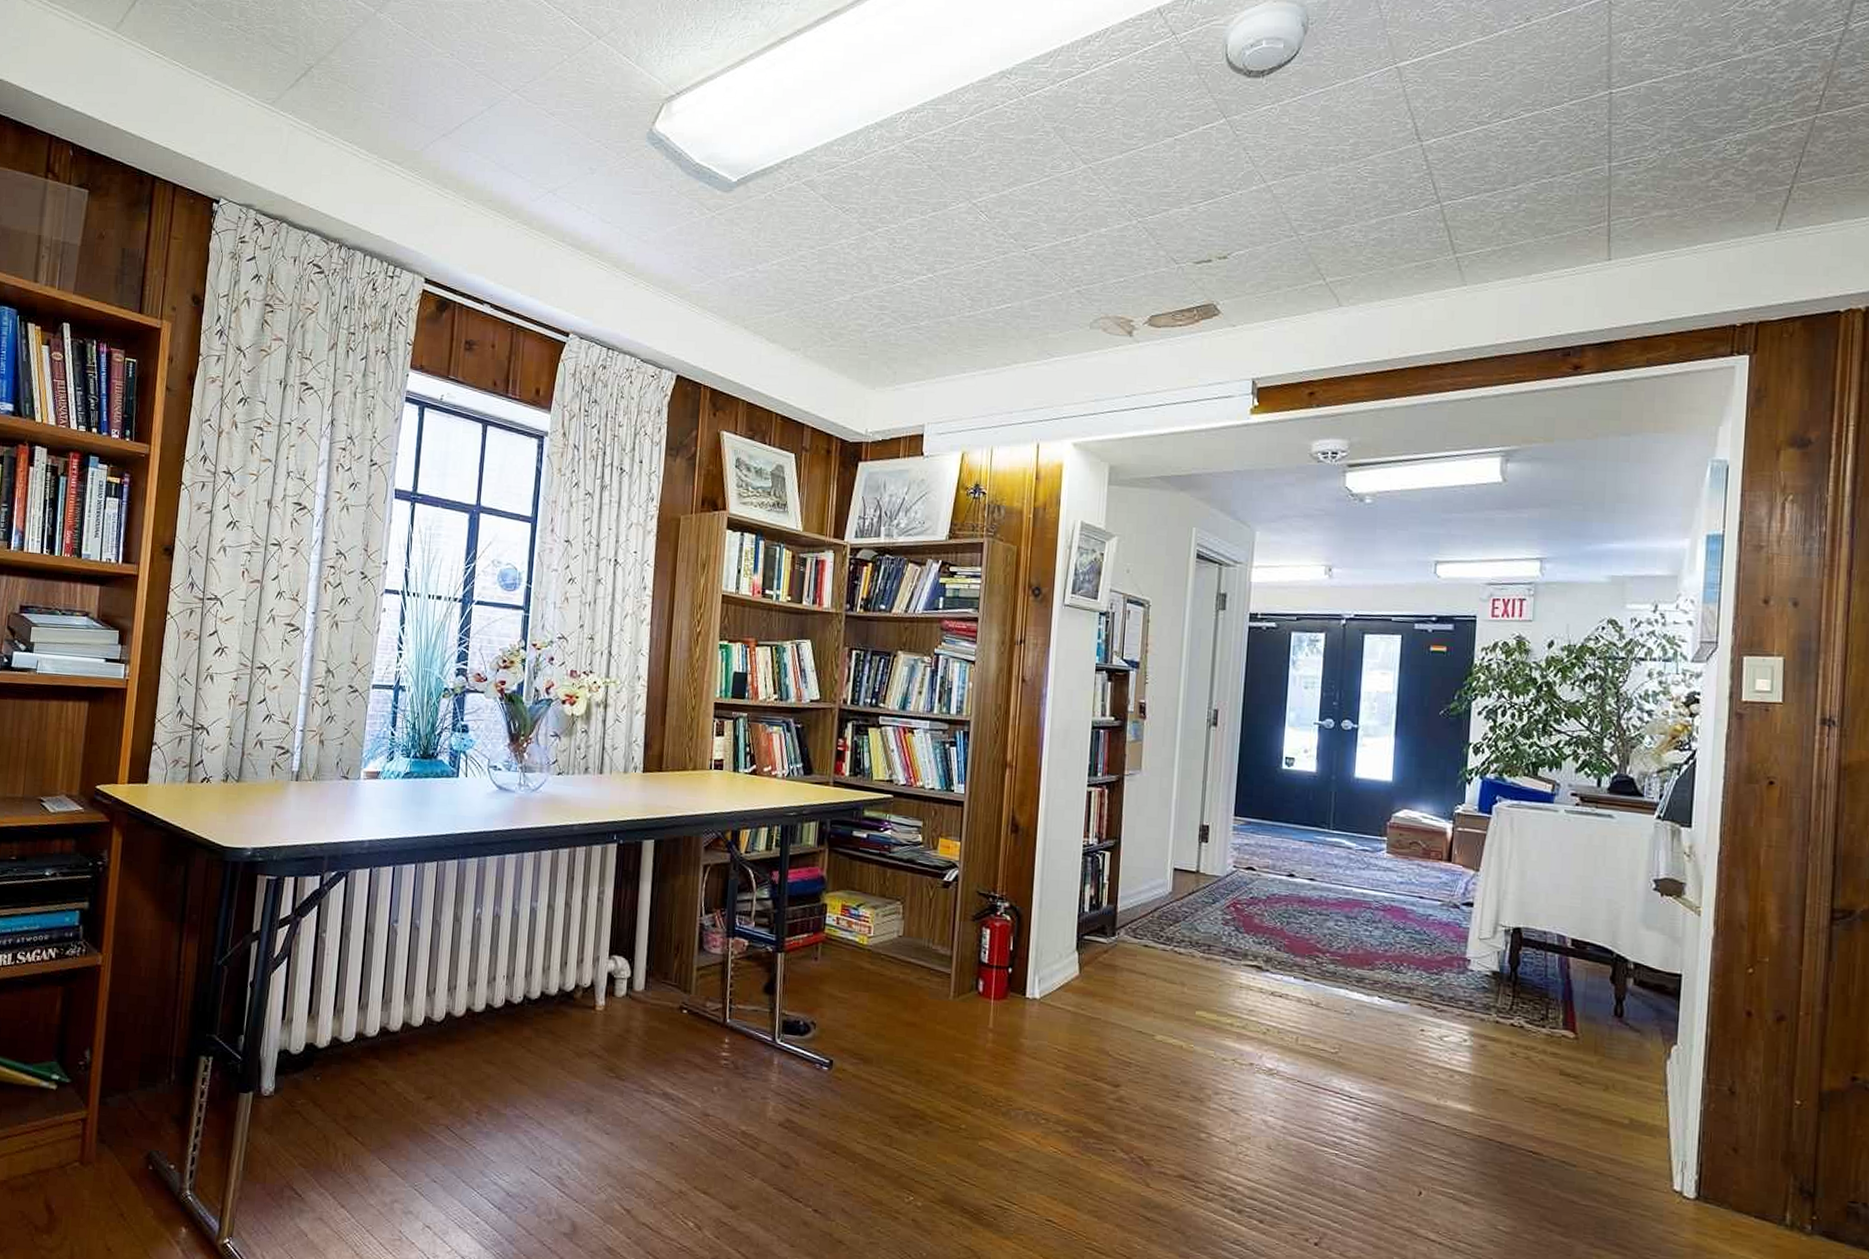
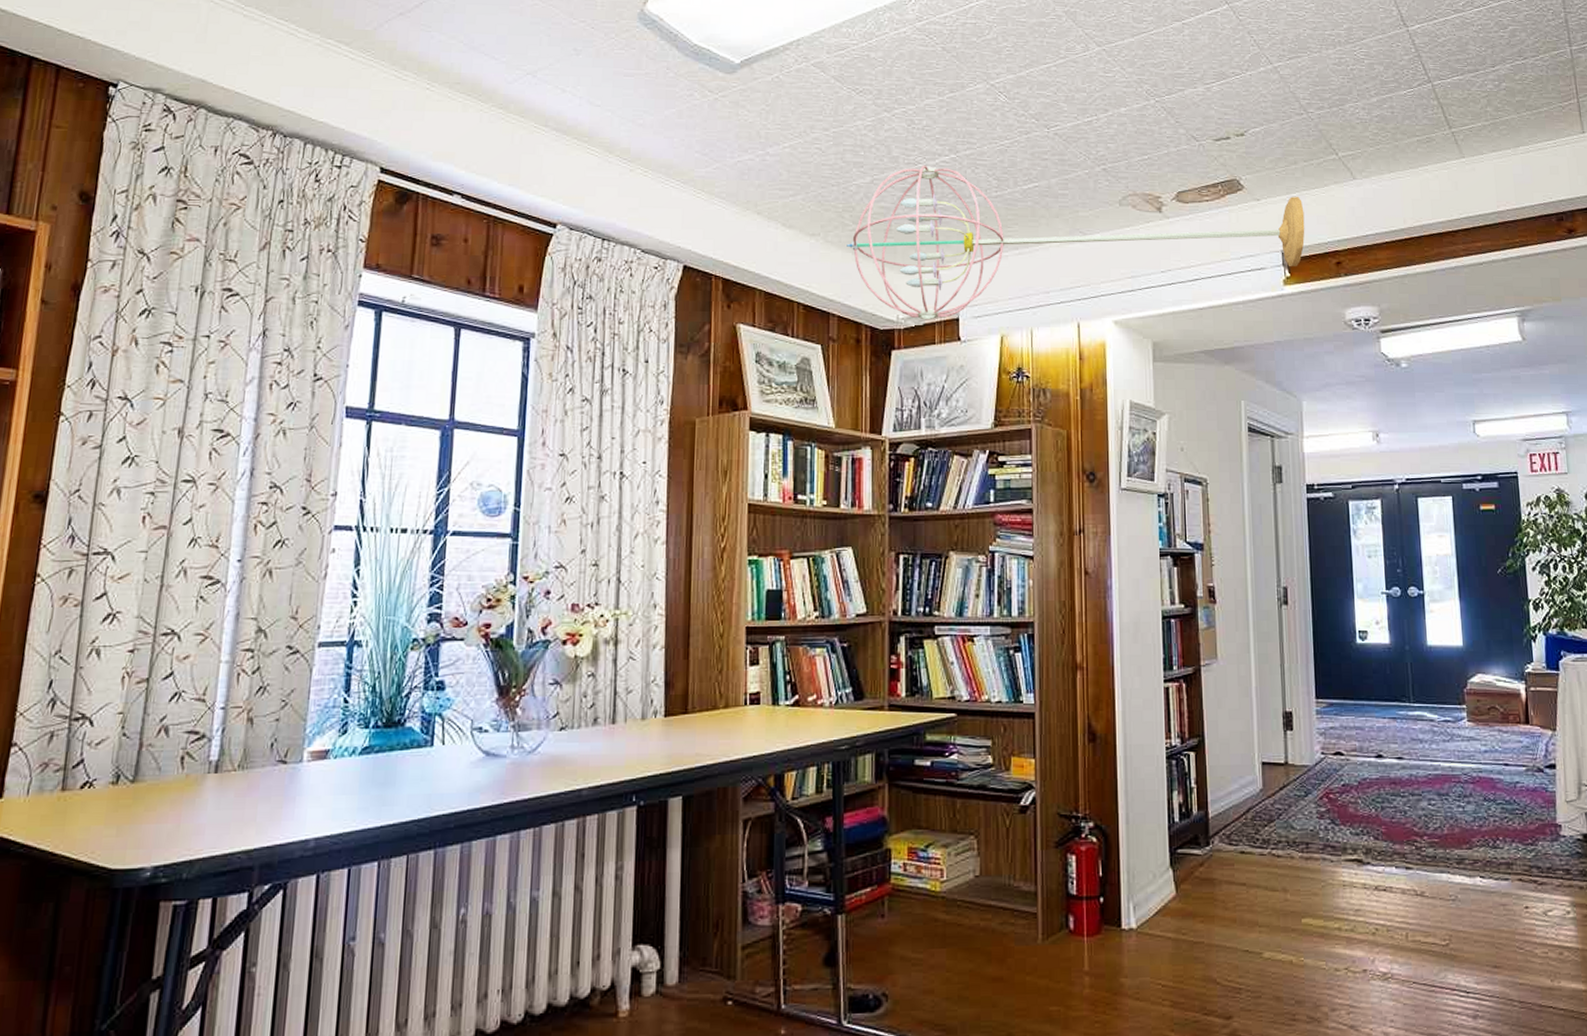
ceiling light fixture: none [824,283,1282,435] -> present [847,165,1305,320]

